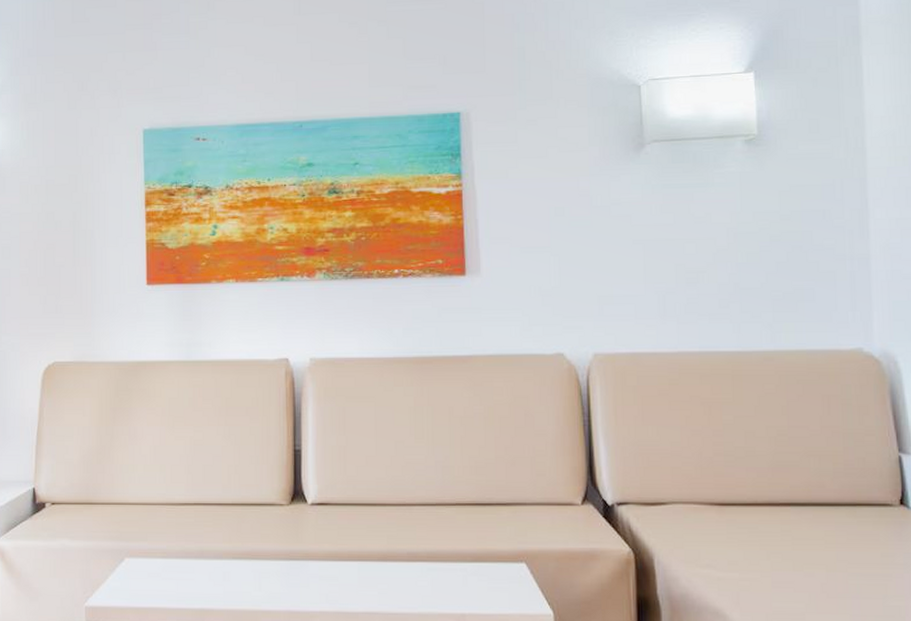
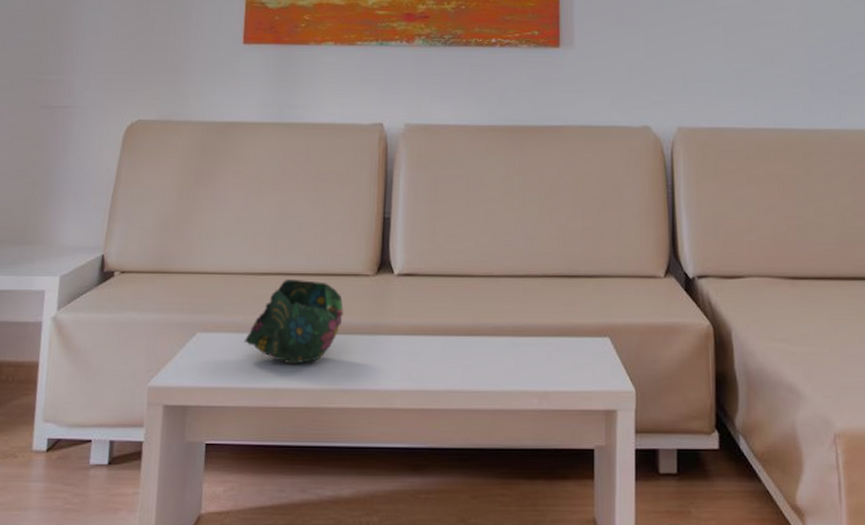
decorative bowl: none [169,508,261,587] -> present [243,278,343,365]

